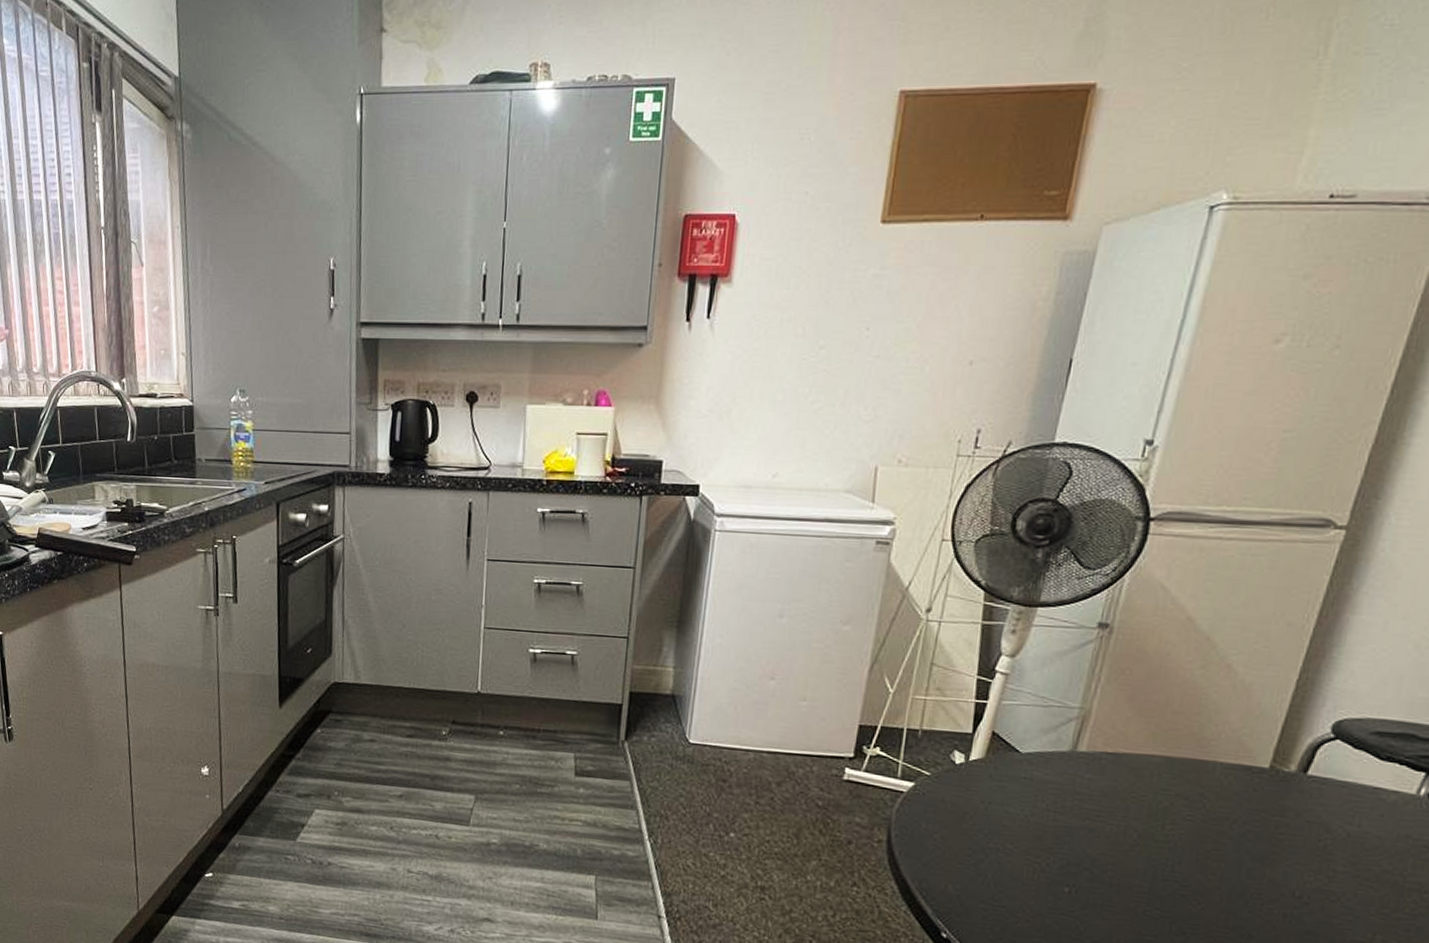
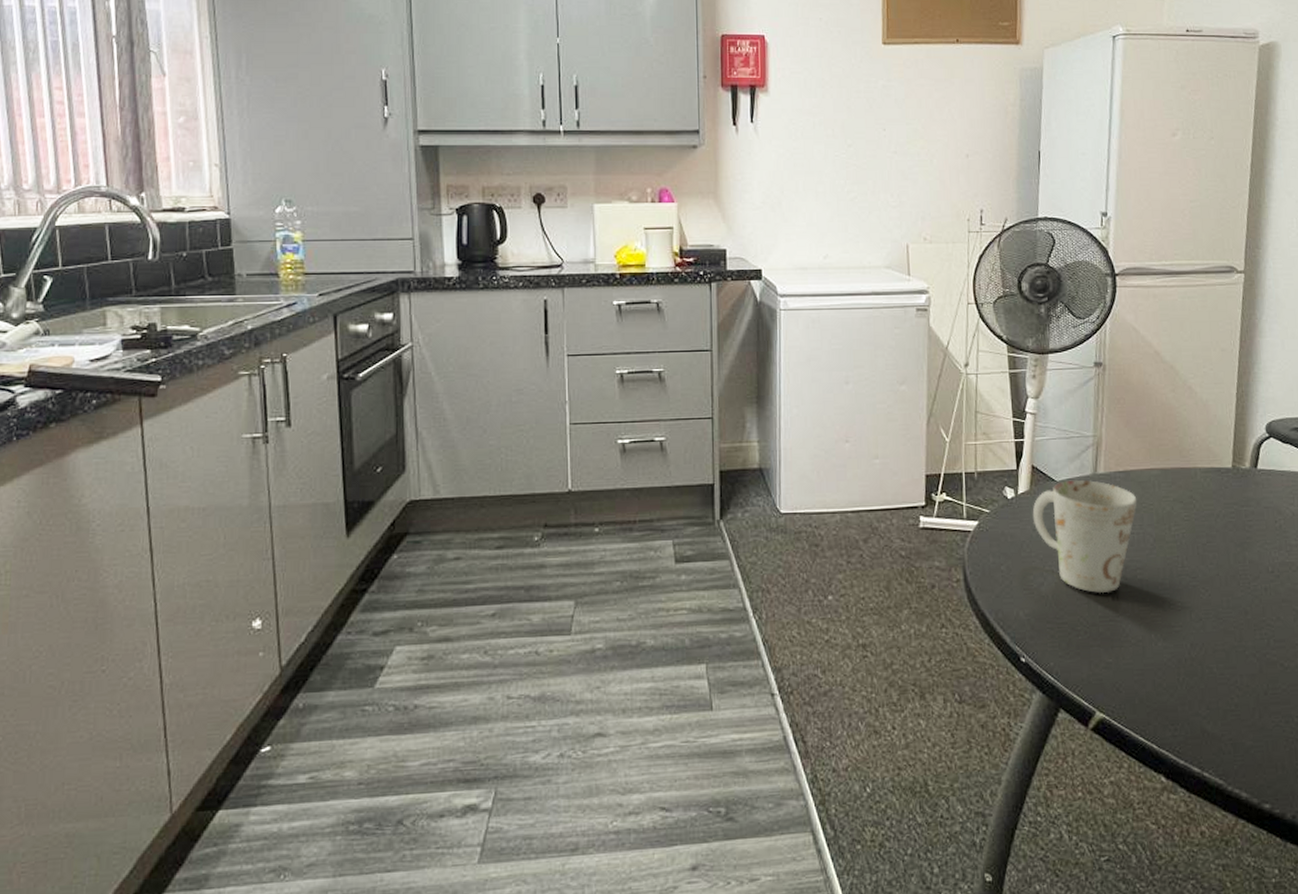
mug: none [983,754,1126,884] -> present [1032,480,1137,594]

